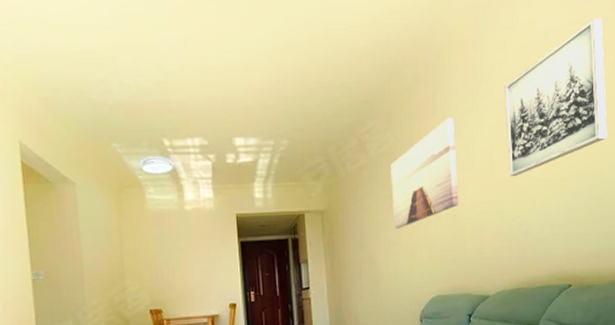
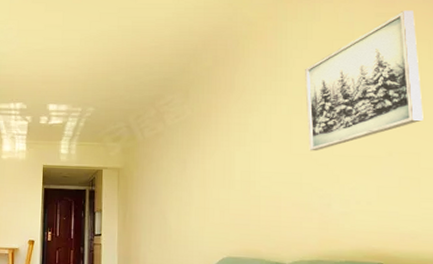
wall art: present [390,118,459,229] -> none [186,95,254,190]

